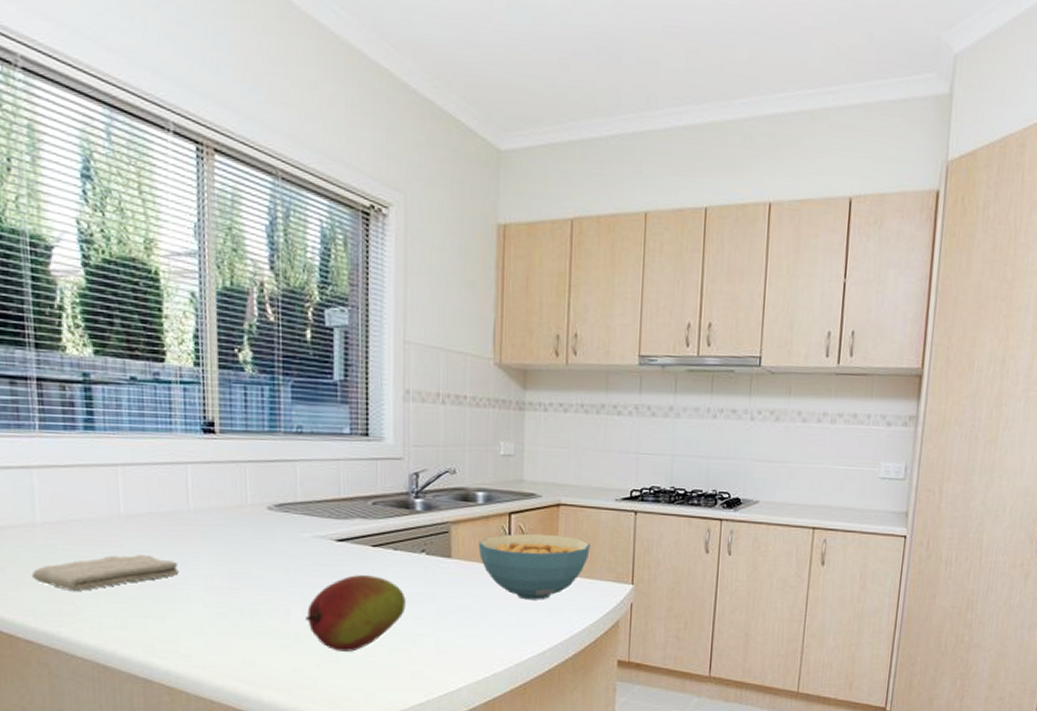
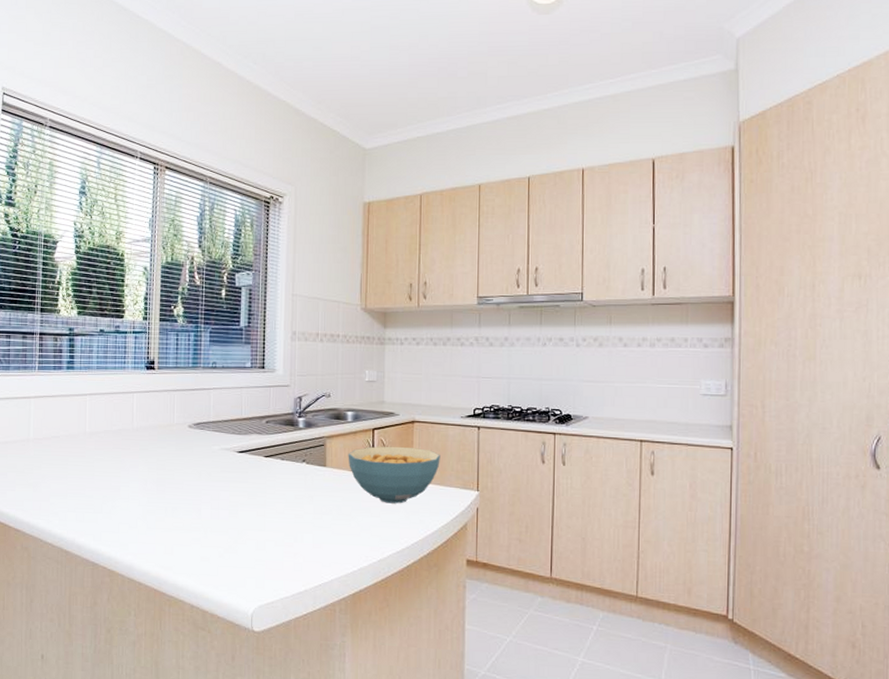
washcloth: present [31,554,179,592] -> none [23,462,123,492]
fruit: present [306,575,406,652] -> none [213,480,290,545]

